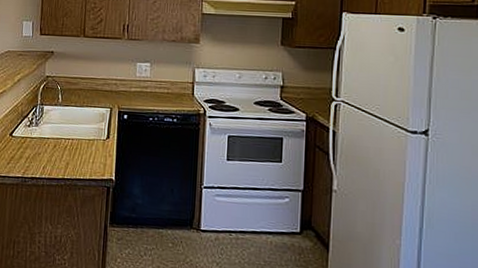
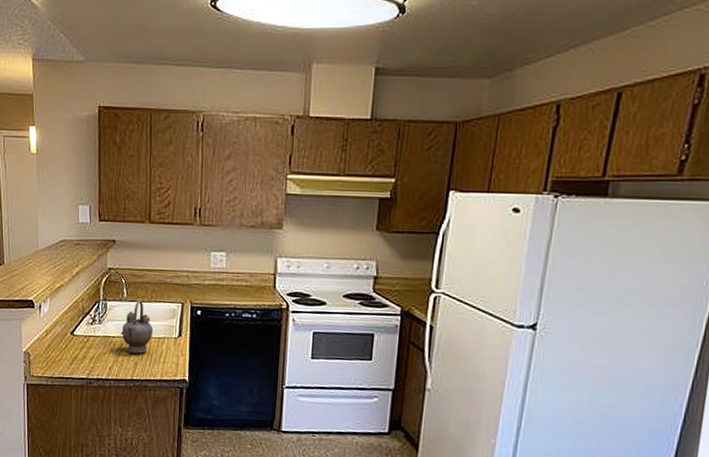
teapot: none [54,104,85,154] -> present [120,300,154,354]

